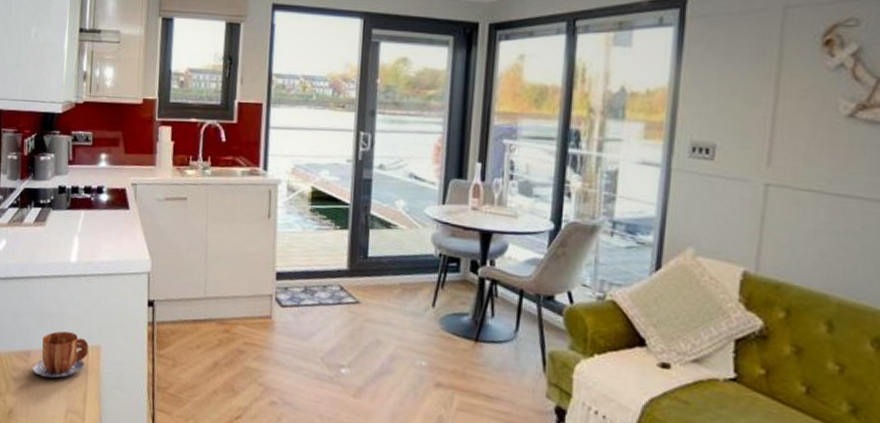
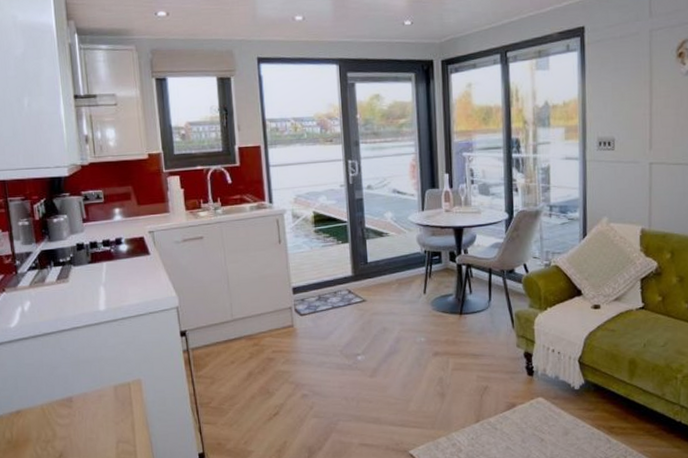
mug: present [33,331,89,378] -> none [77,373,130,417]

